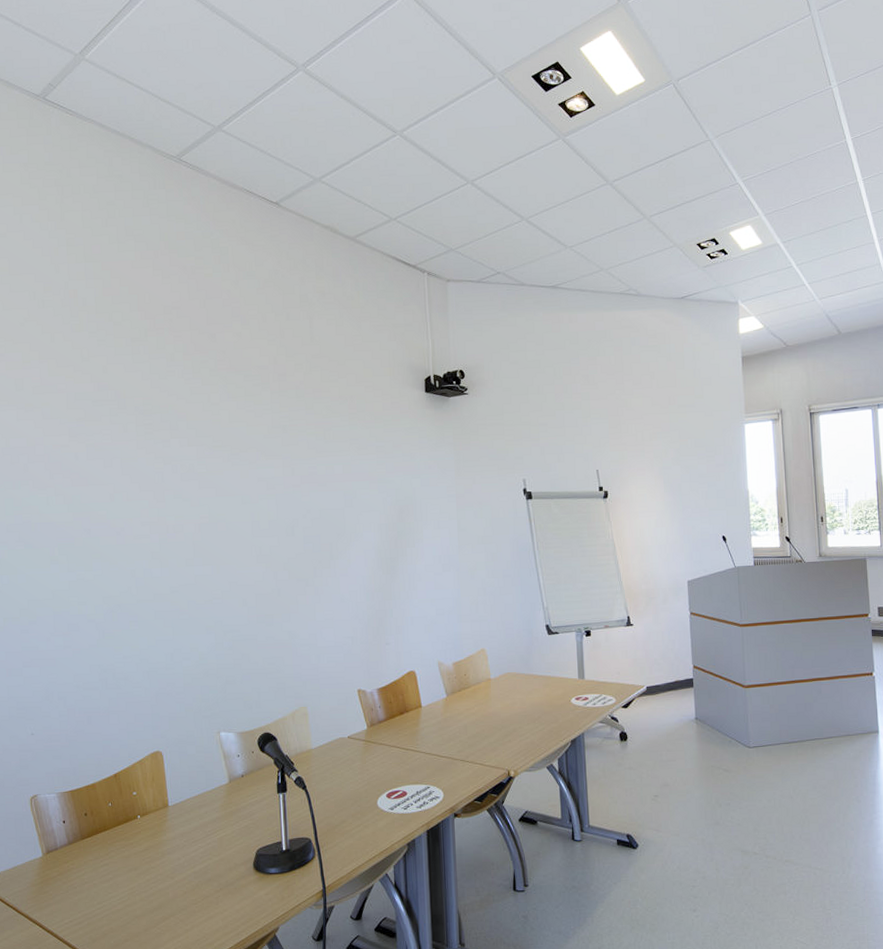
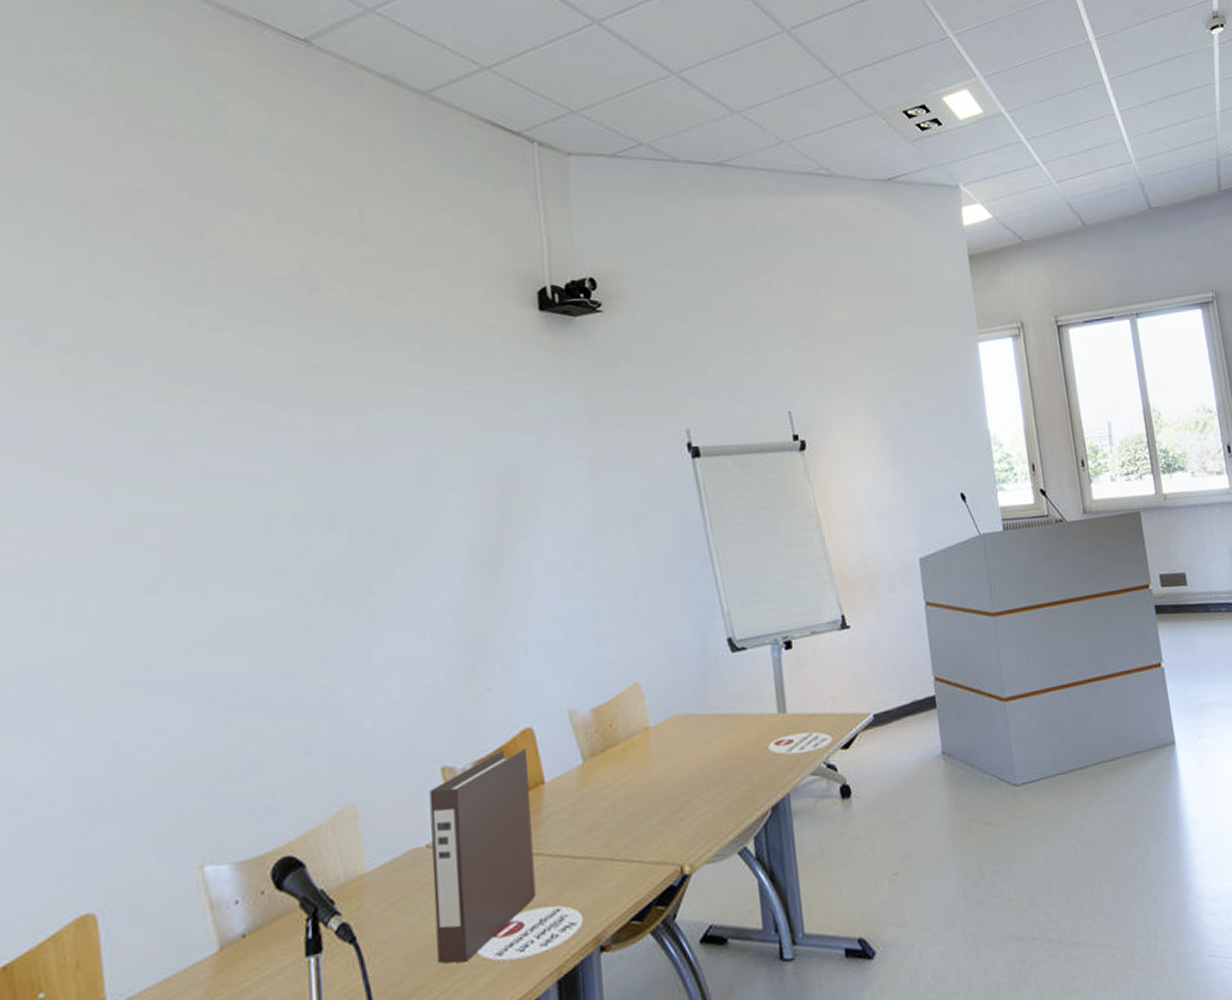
binder: none [350,683,415,811] -> present [429,748,536,964]

